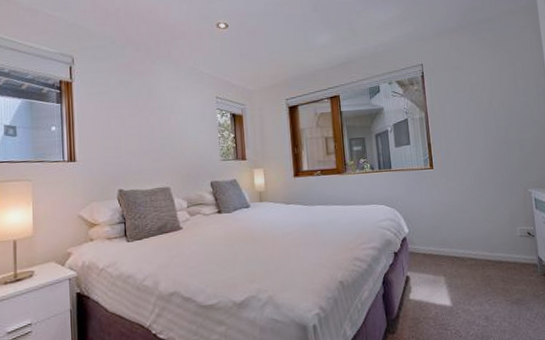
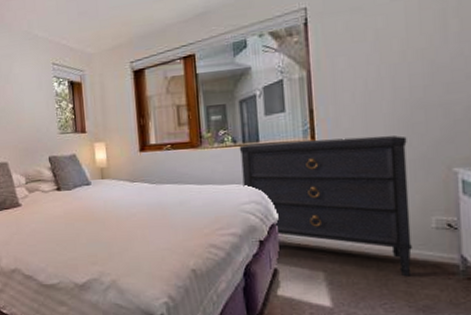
dresser: none [376,164,506,277] -> present [239,135,412,277]

